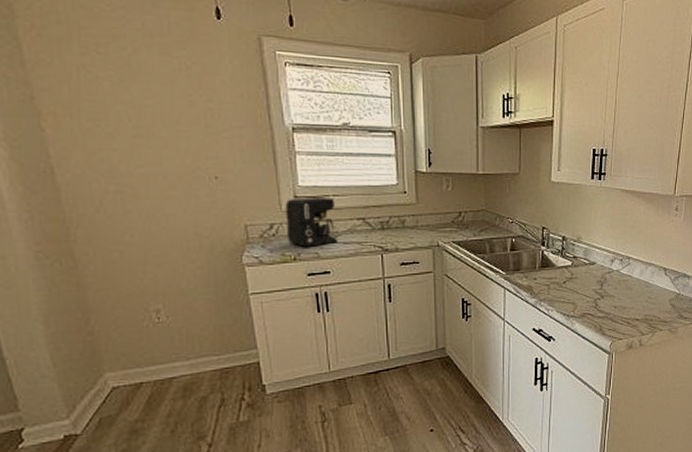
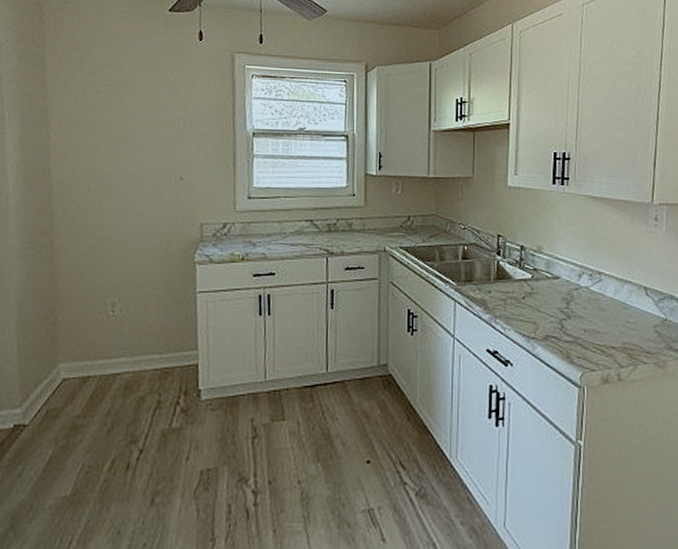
coffee maker: present [285,196,337,247] -> none [238,197,285,247]

